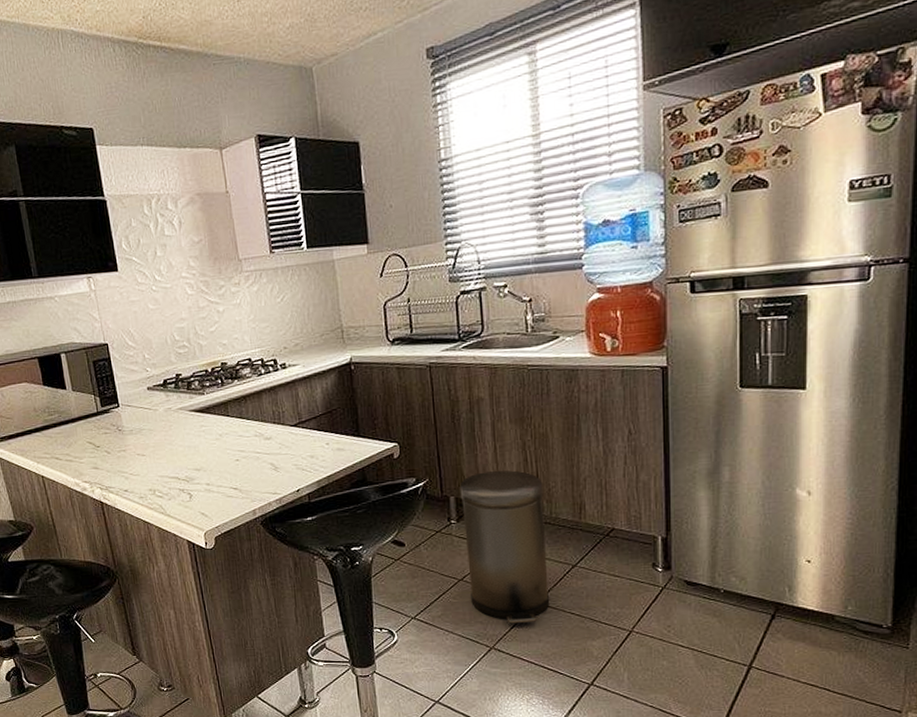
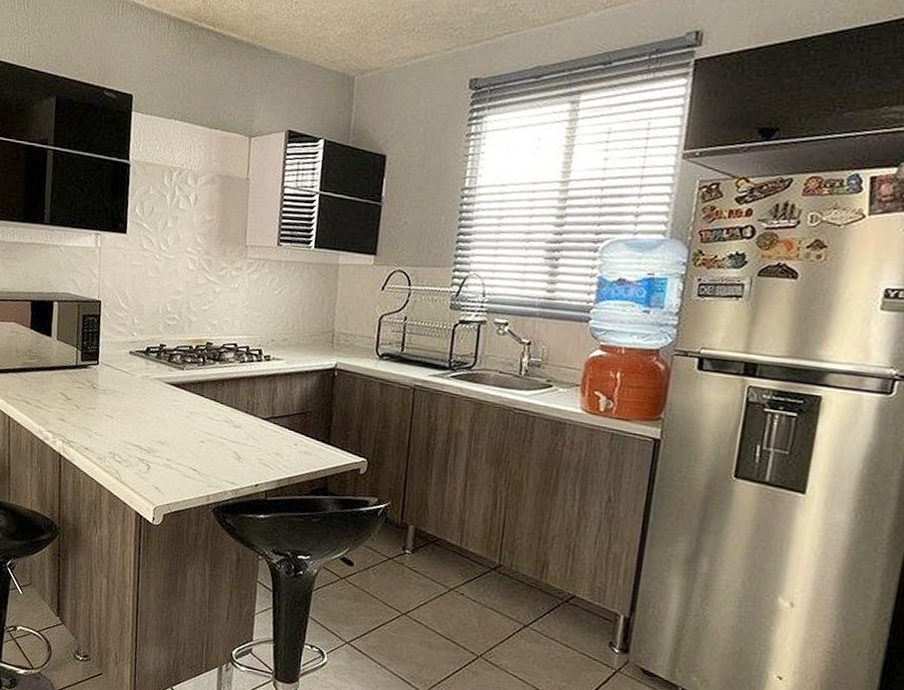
pedal bin: present [460,470,549,624] -> none [411,507,509,676]

